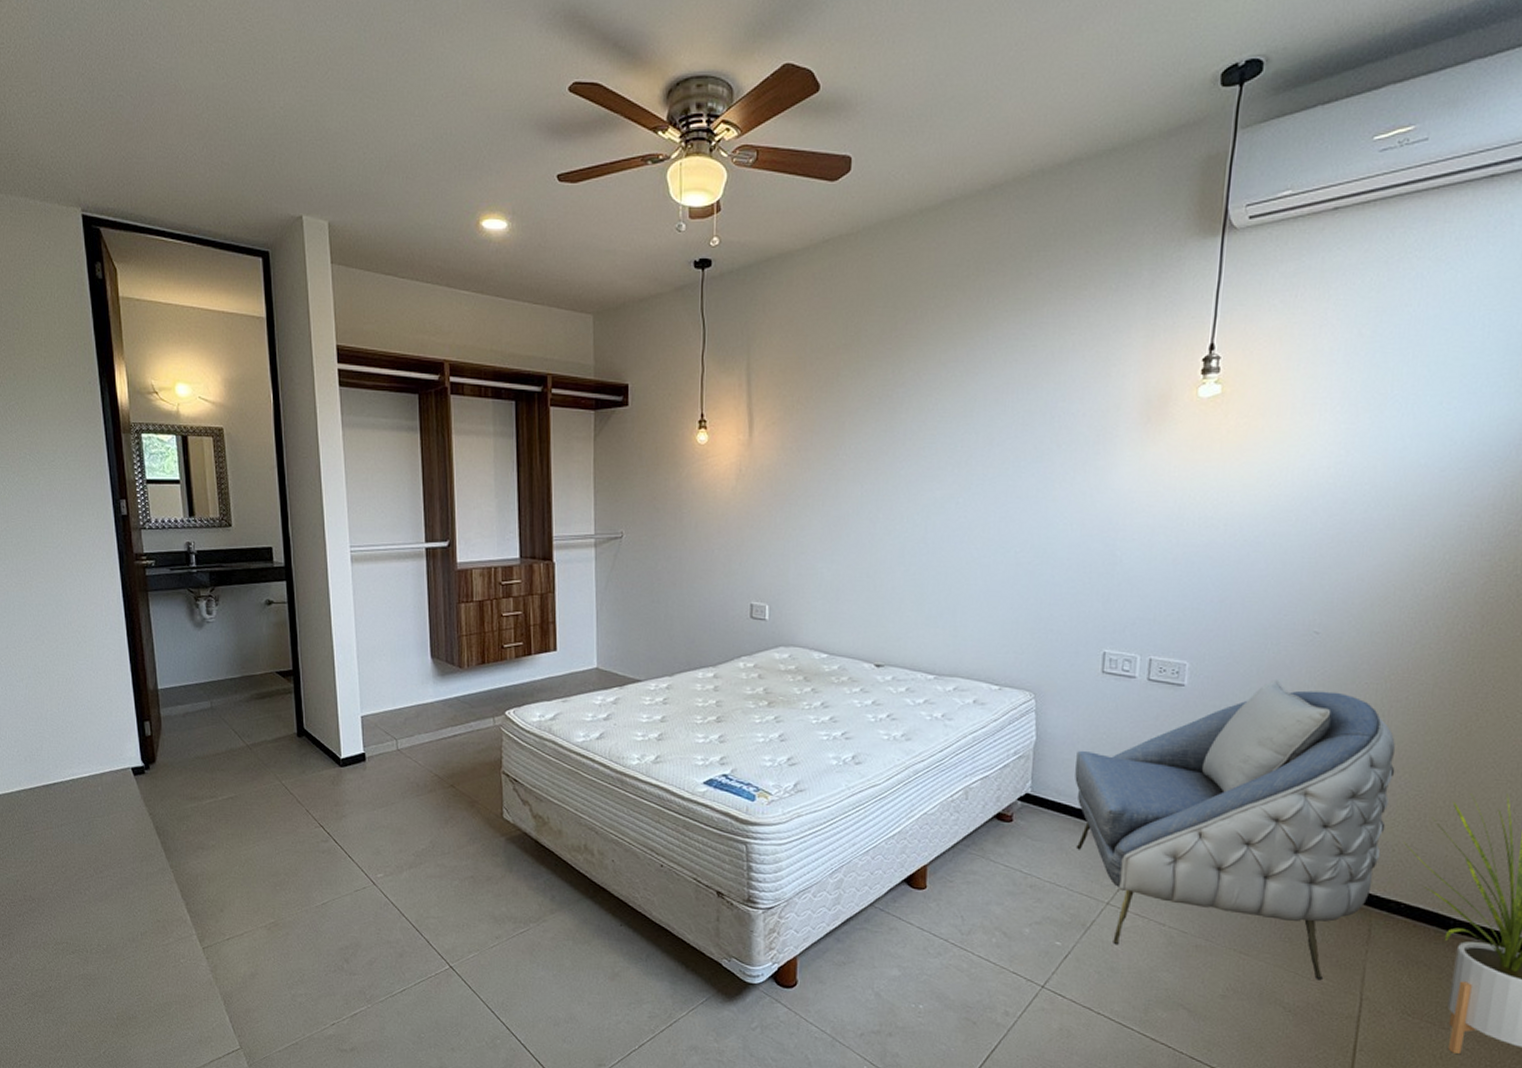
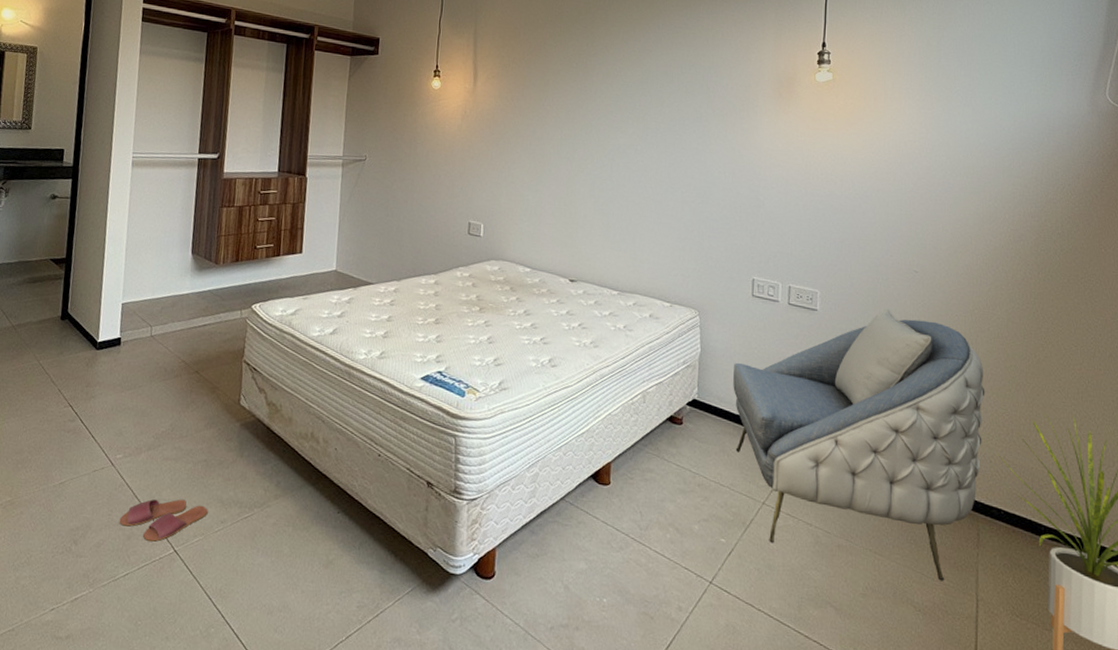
slippers: none [389,916,481,958] -> present [119,499,208,542]

